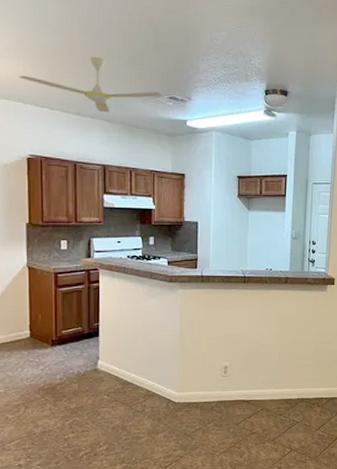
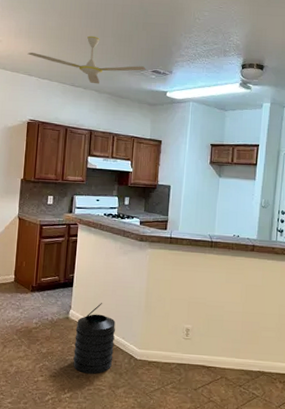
trash can: none [106,350,150,424] -> present [73,303,116,374]

